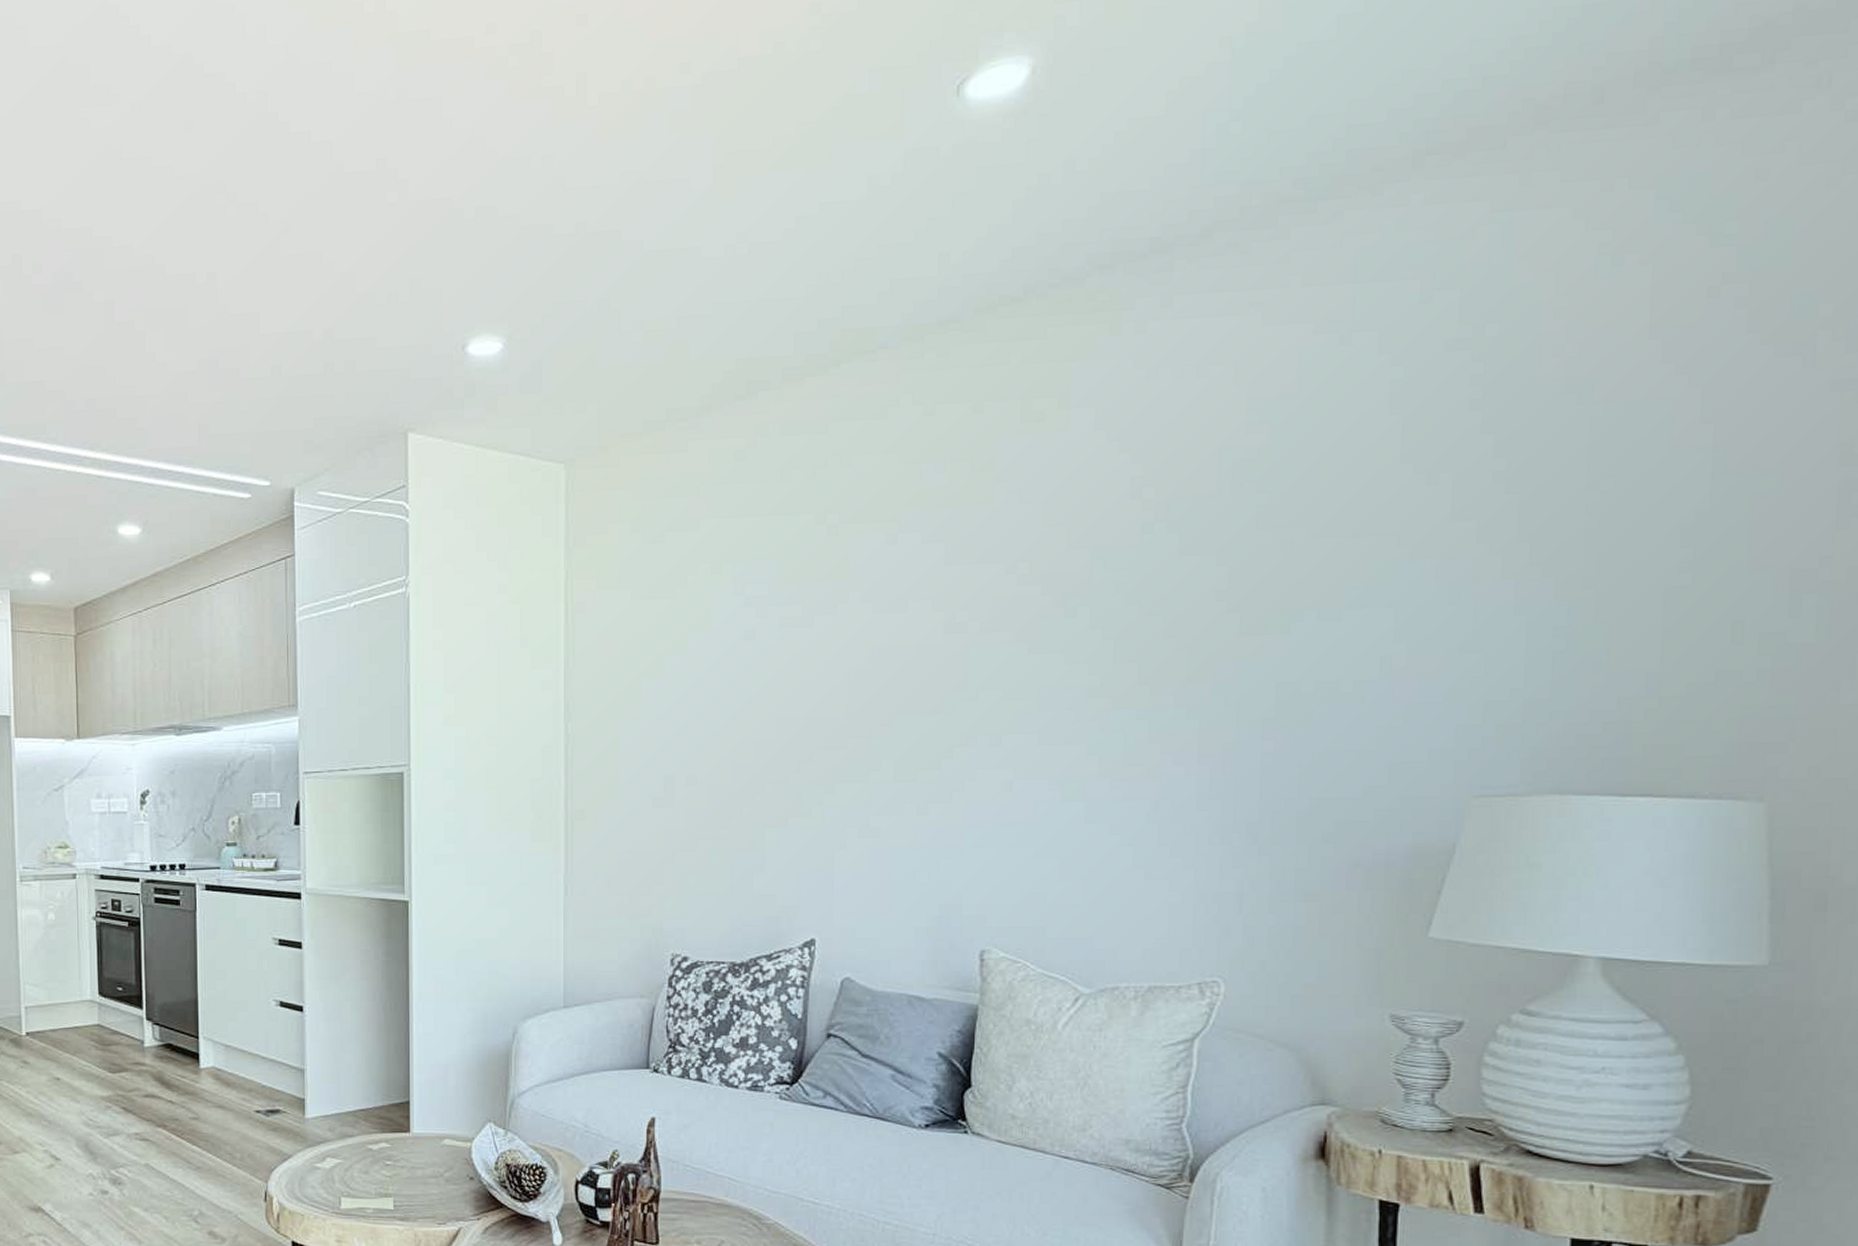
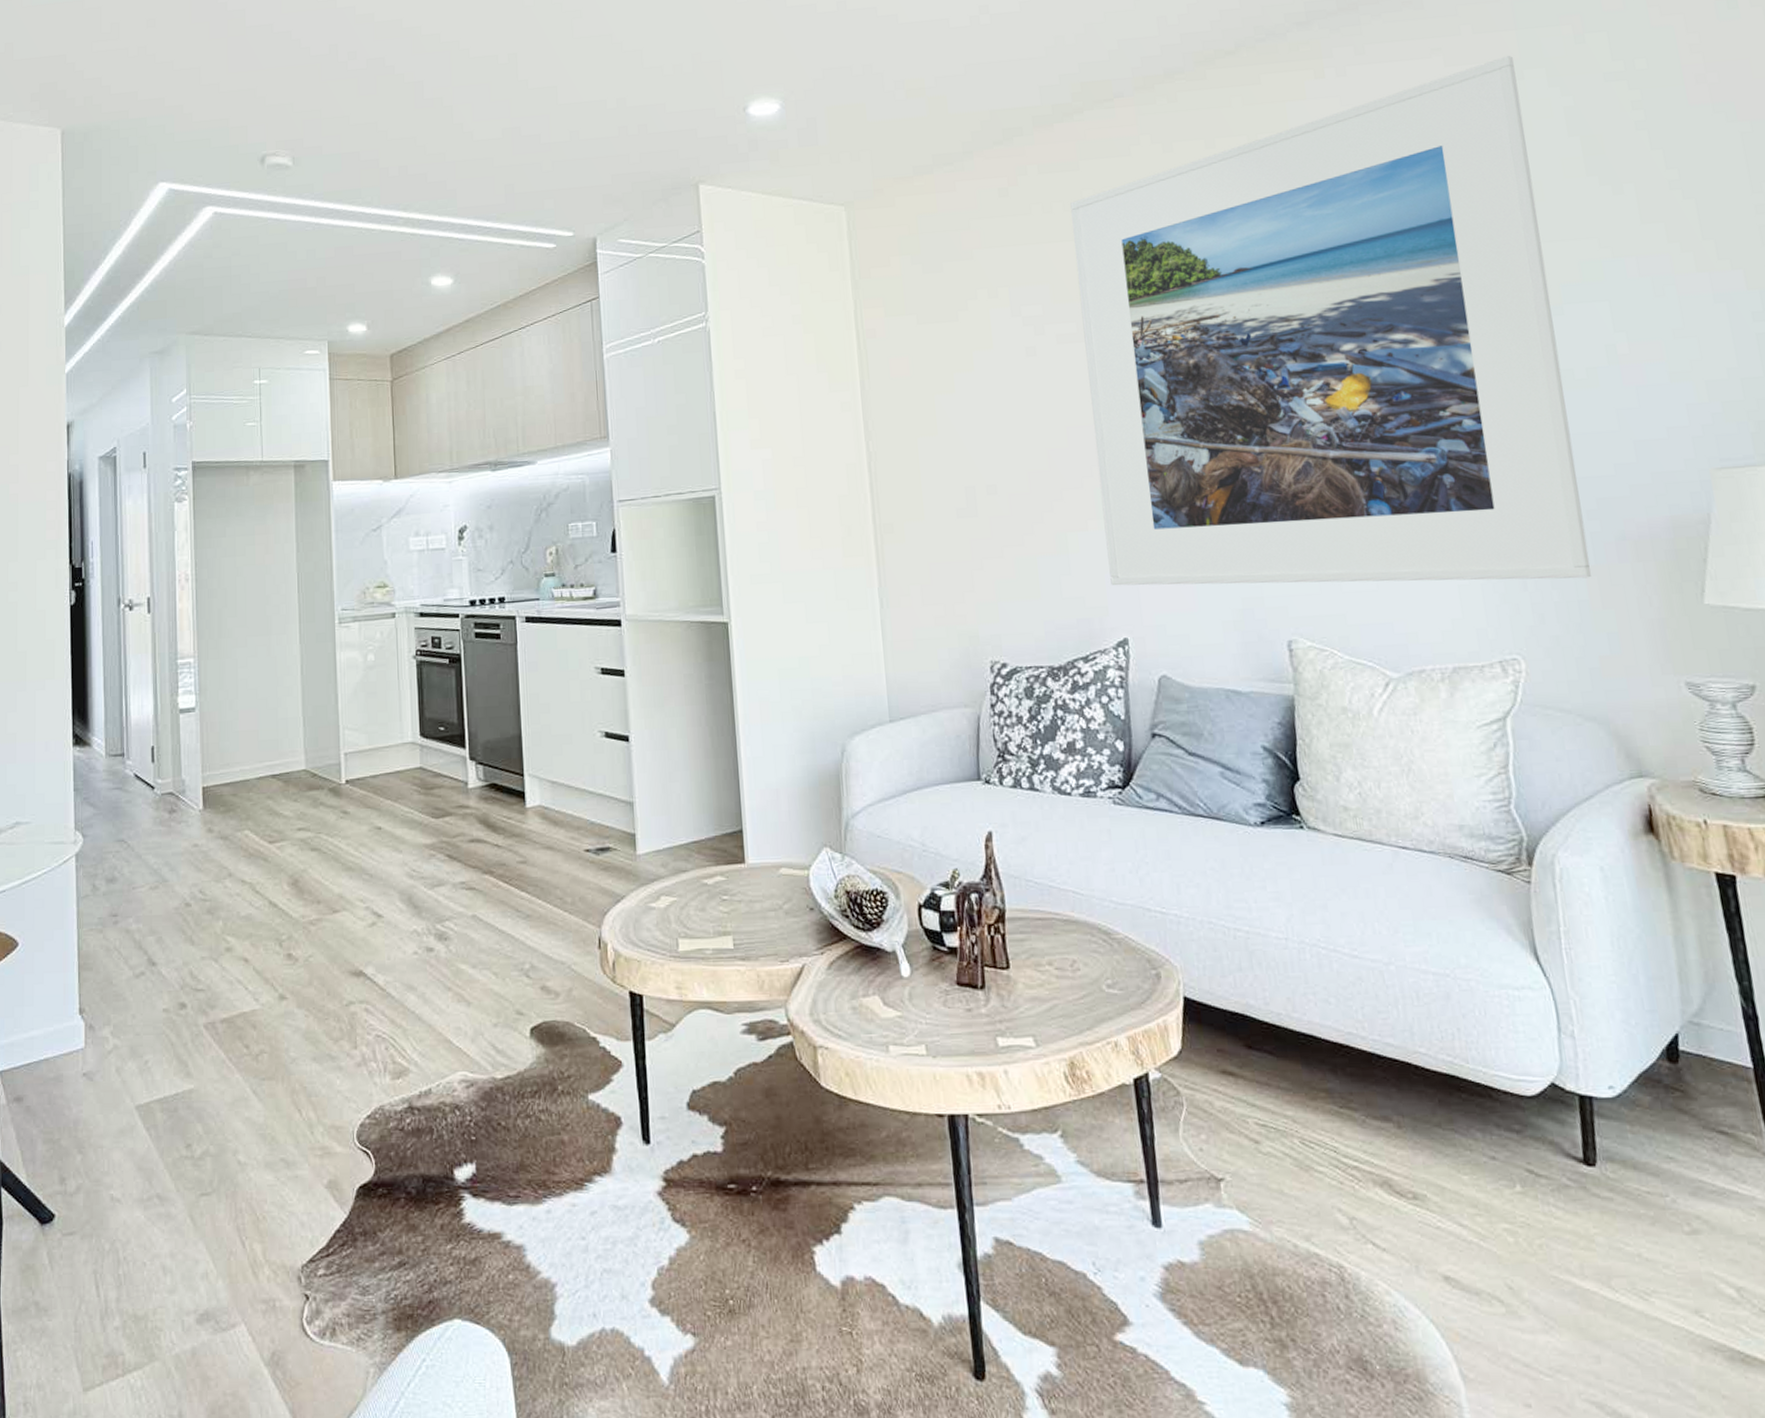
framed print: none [805,314,1343,904] -> present [1070,55,1591,586]

